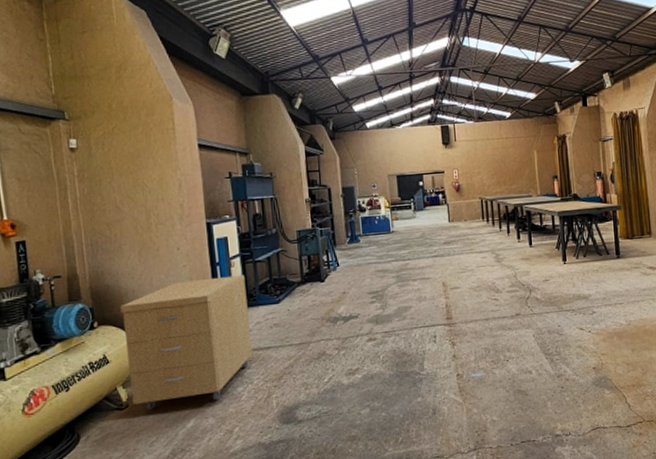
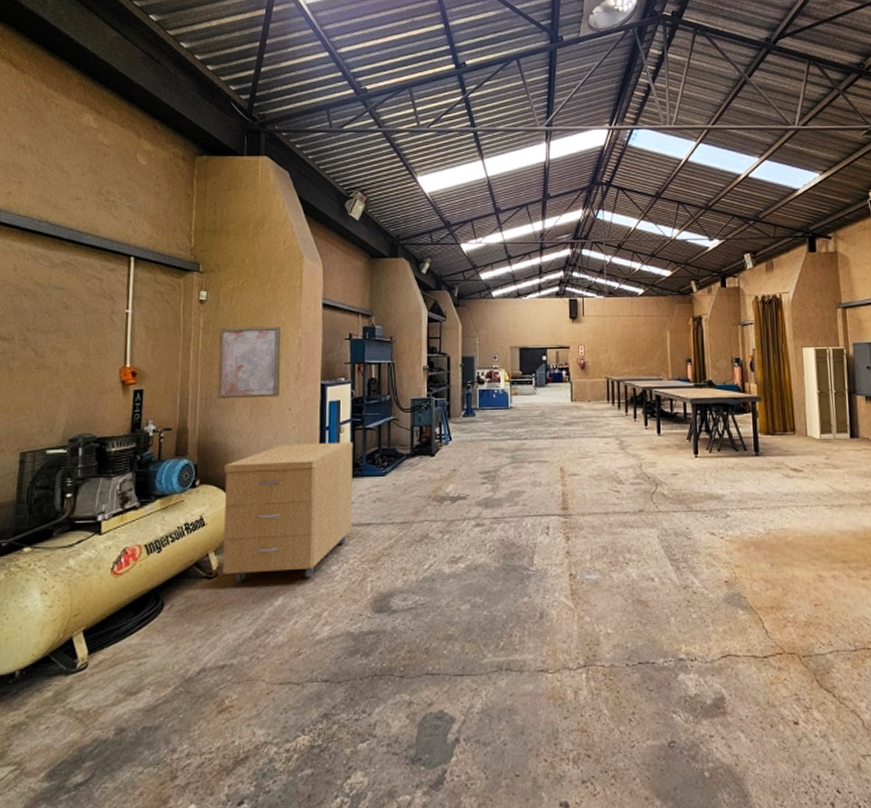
wall art: none [95,169,166,245] -> present [217,326,282,399]

